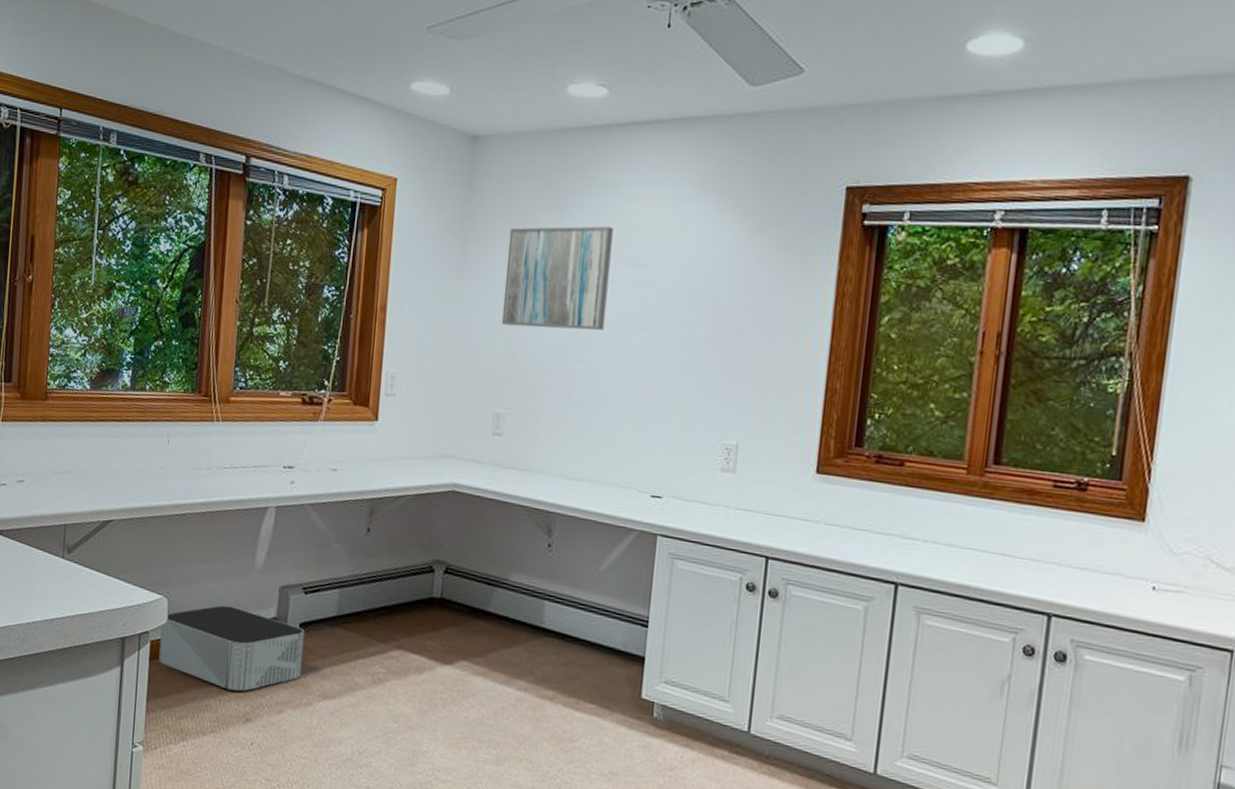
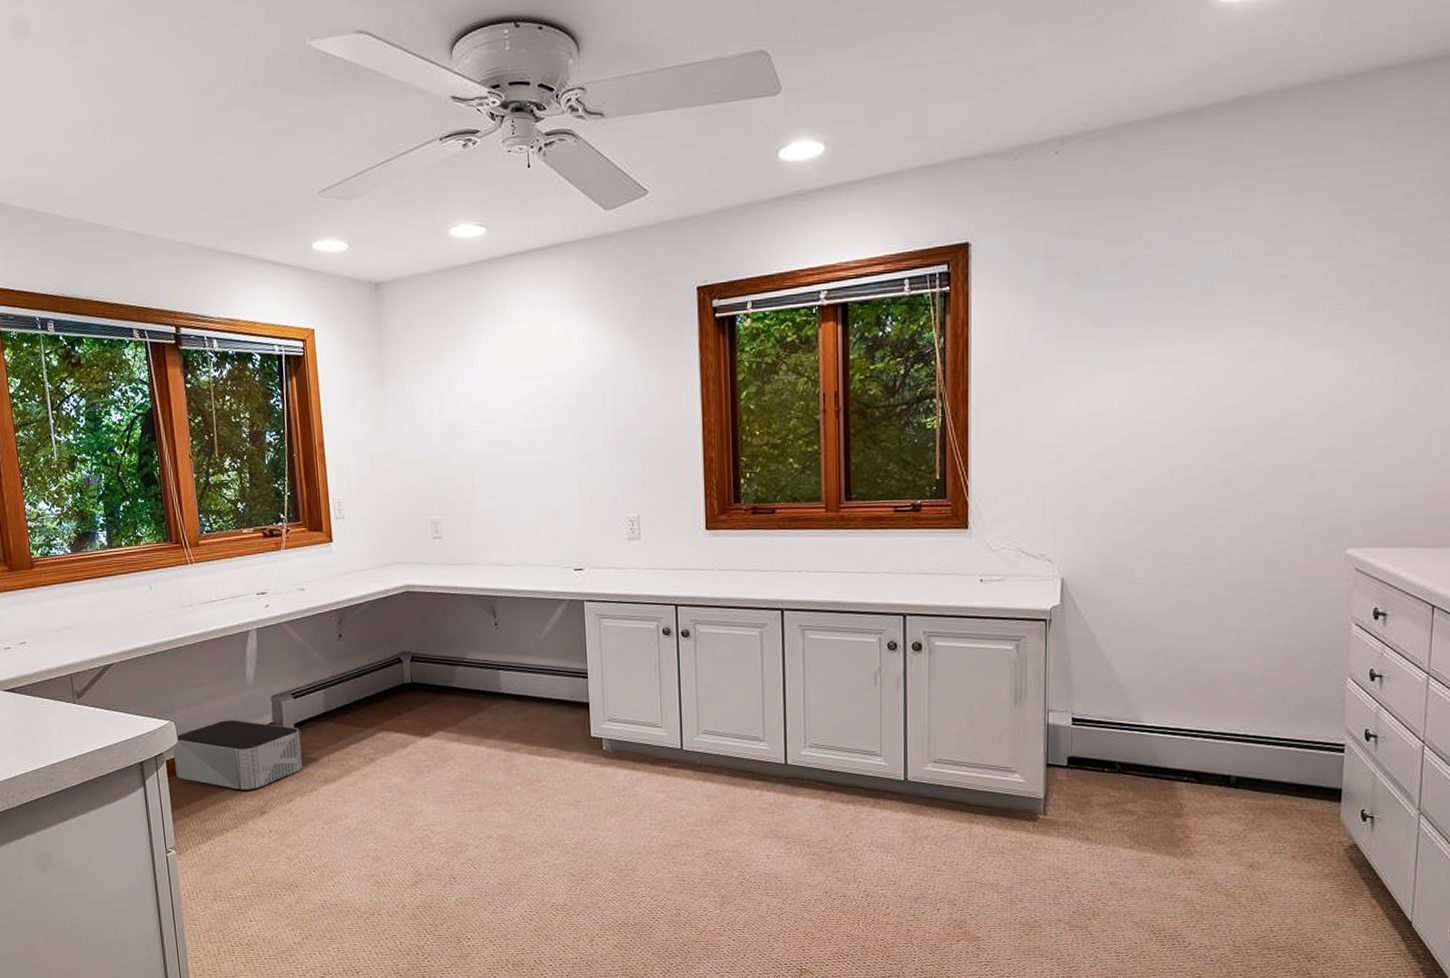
wall art: present [501,225,614,330] -> none [420,346,513,444]

